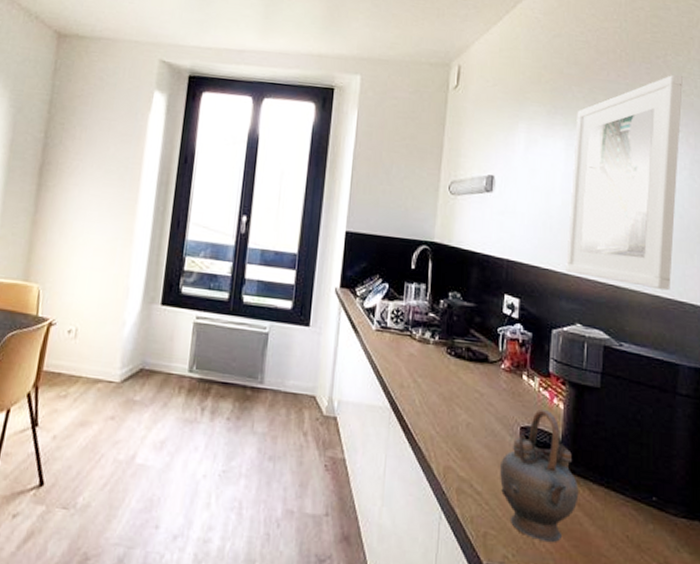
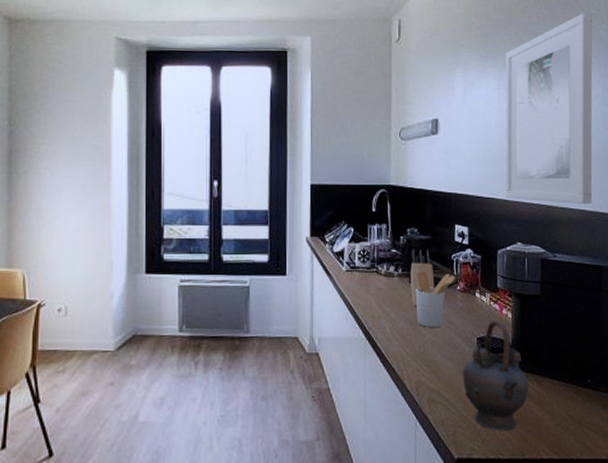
knife block: none [447,316,476,381] -> present [410,250,435,307]
utensil holder: none [451,341,501,409] -> present [415,271,456,328]

